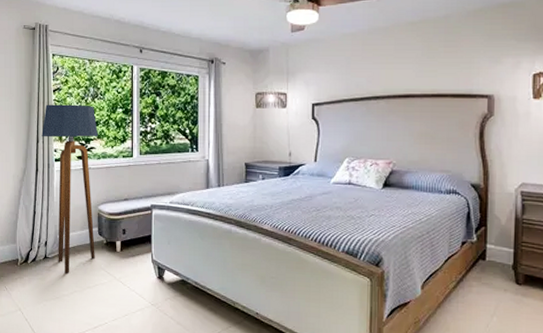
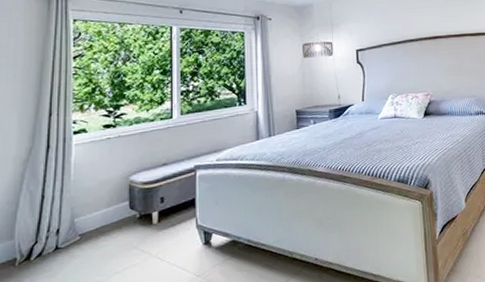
floor lamp: present [41,104,98,273] -> none [56,70,130,263]

